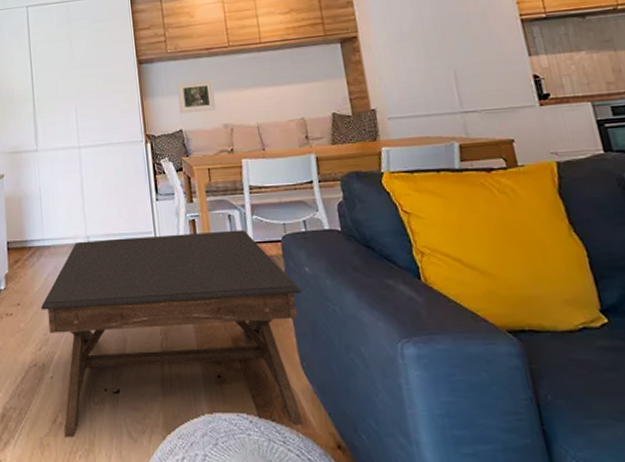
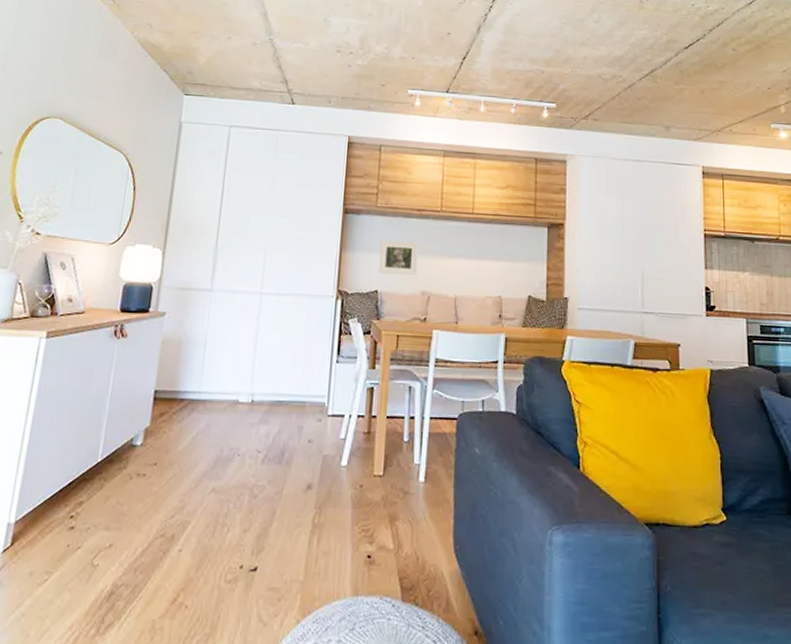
coffee table: present [41,230,305,438] -> none [182,398,468,621]

